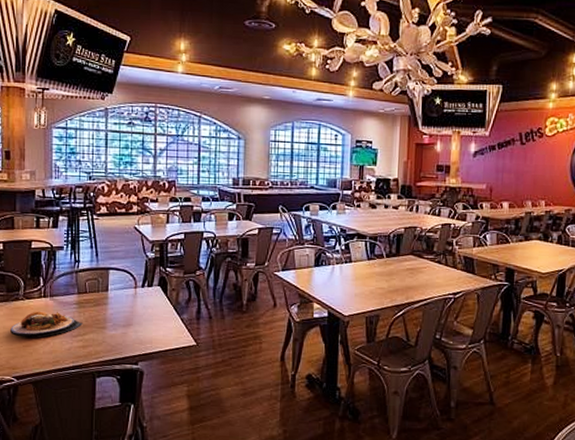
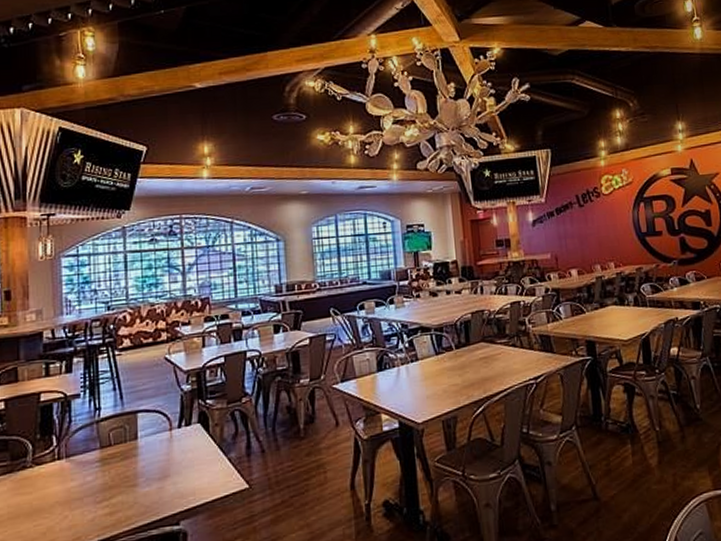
plate: present [10,311,83,338] -> none [17,474,108,516]

